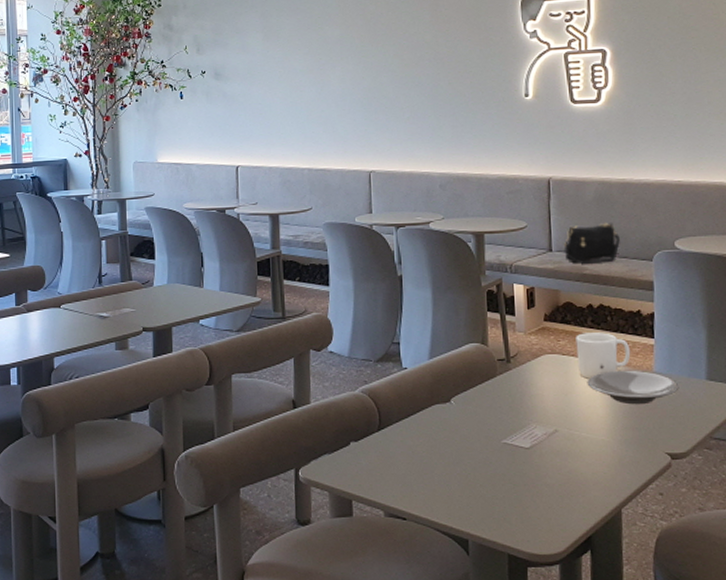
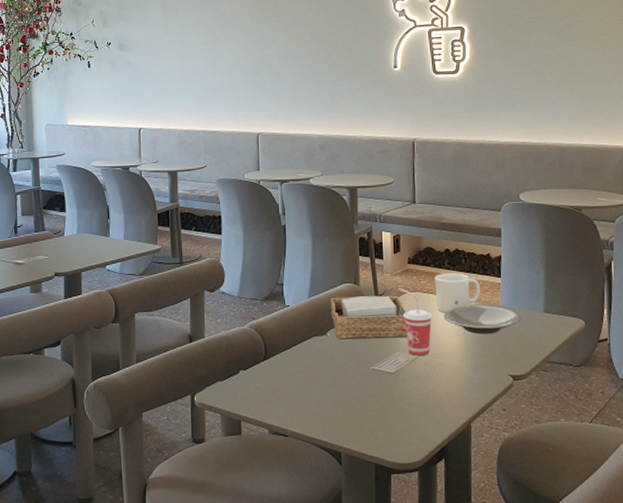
napkin holder: none [454,357,545,408] -> present [330,295,408,338]
beverage cup: none [534,349,574,428] -> present [399,288,433,355]
handbag: present [563,222,620,264] -> none [425,177,473,214]

